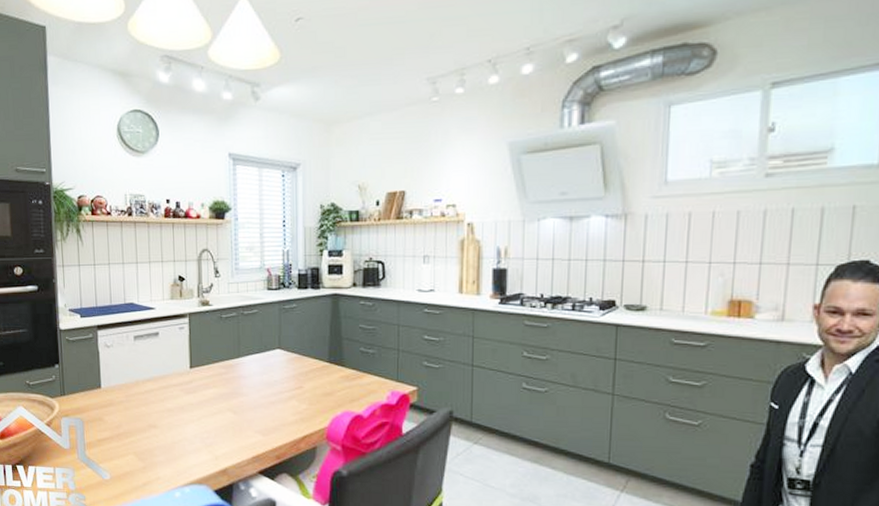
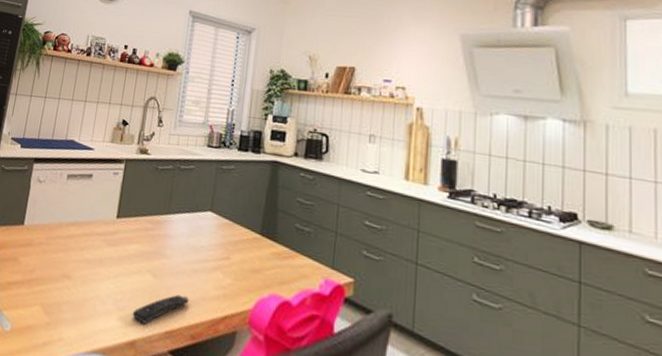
remote control: none [220,425,270,454] -> present [132,294,189,324]

